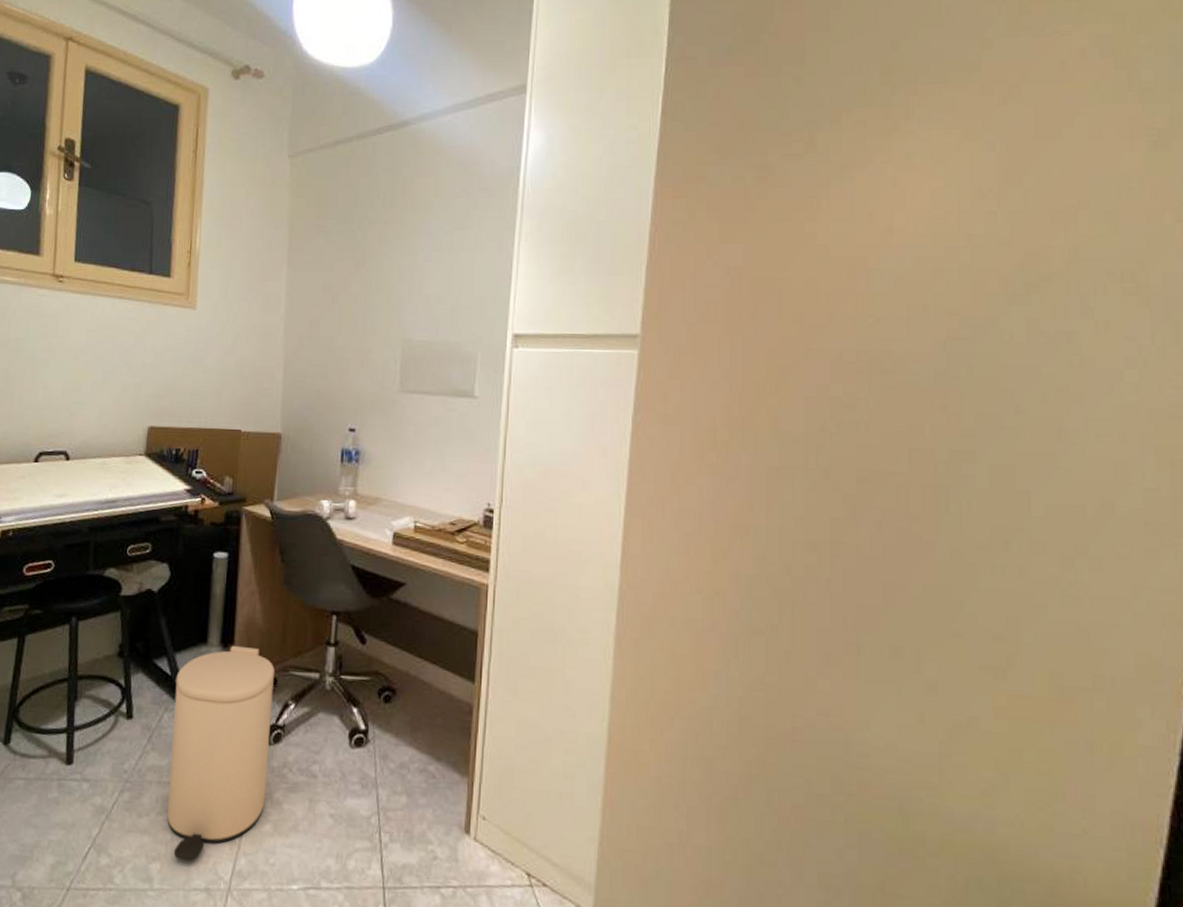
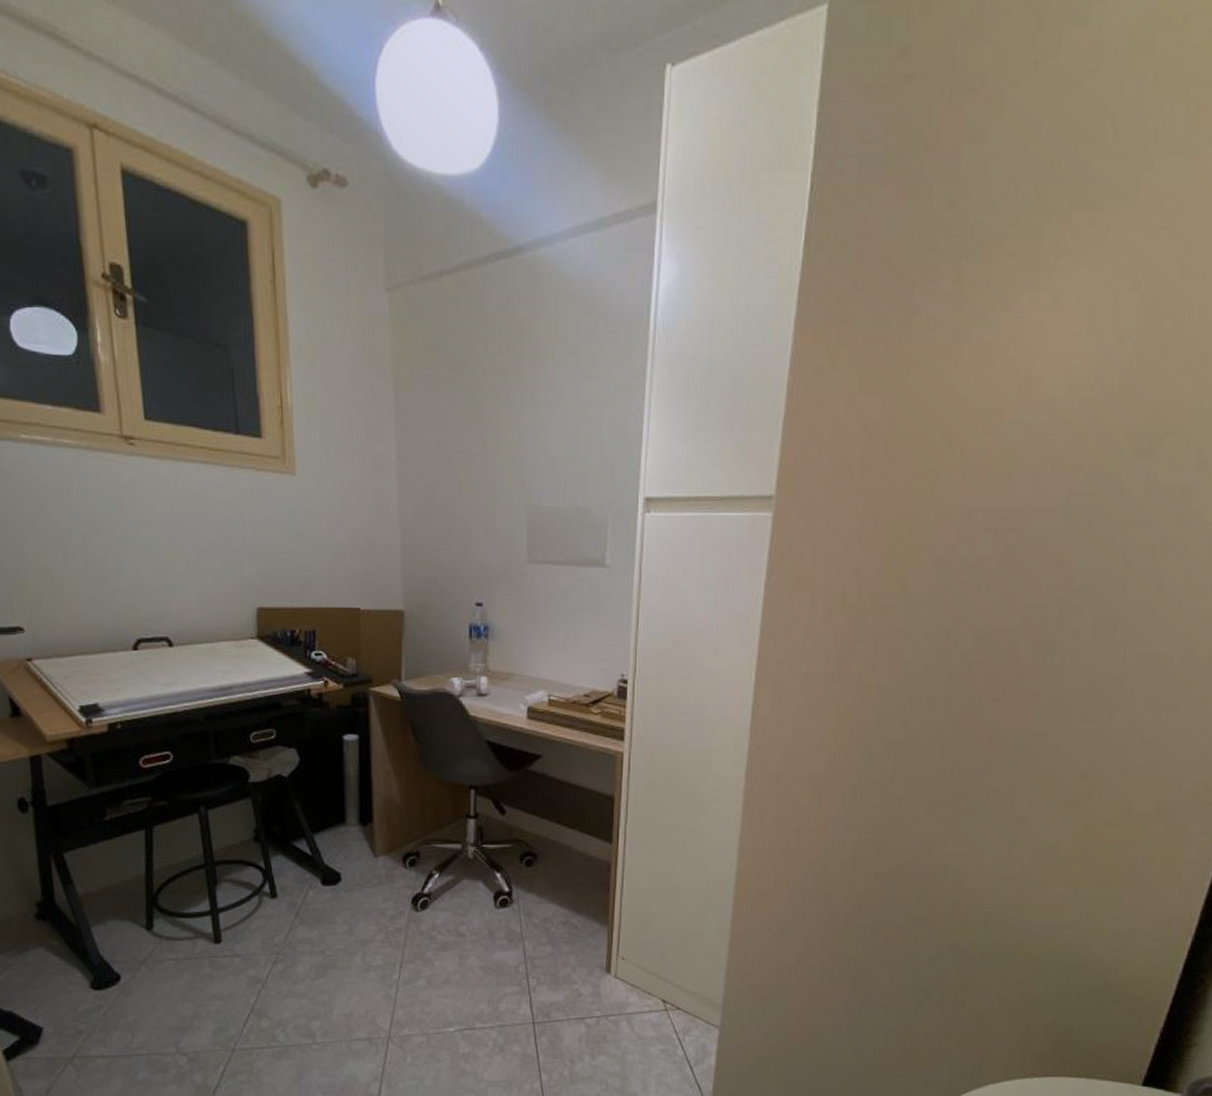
pedal bin: present [166,645,274,861] -> none [317,823,417,1016]

